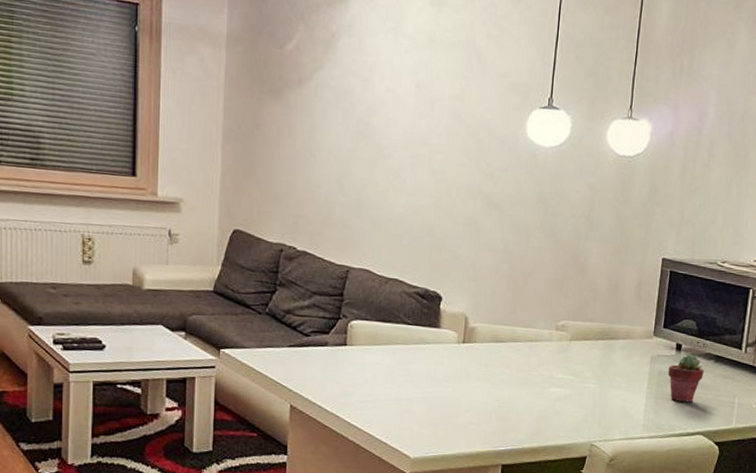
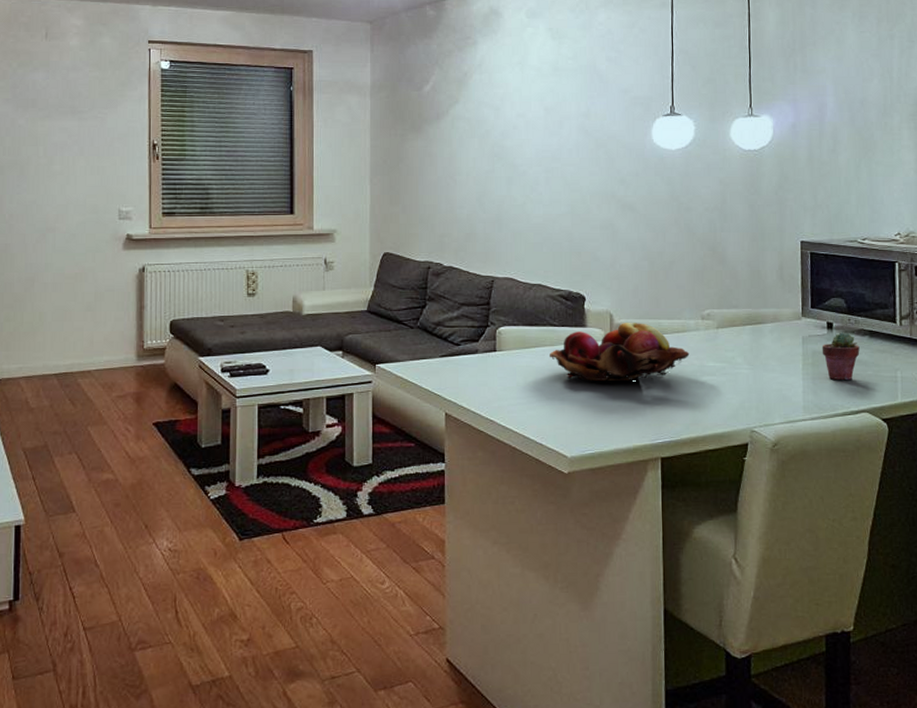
fruit basket: none [401,326,540,386] -> present [550,322,690,381]

